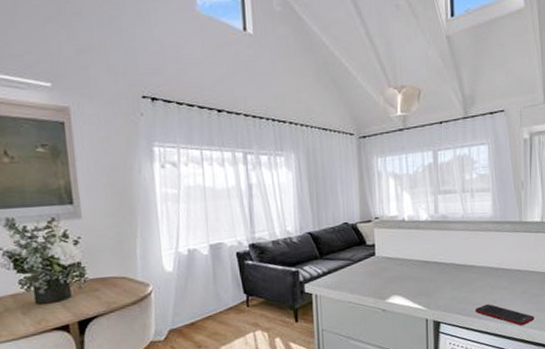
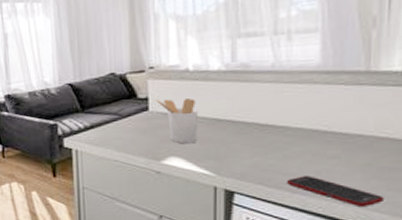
utensil holder: none [381,244,413,284] -> present [156,98,198,144]

